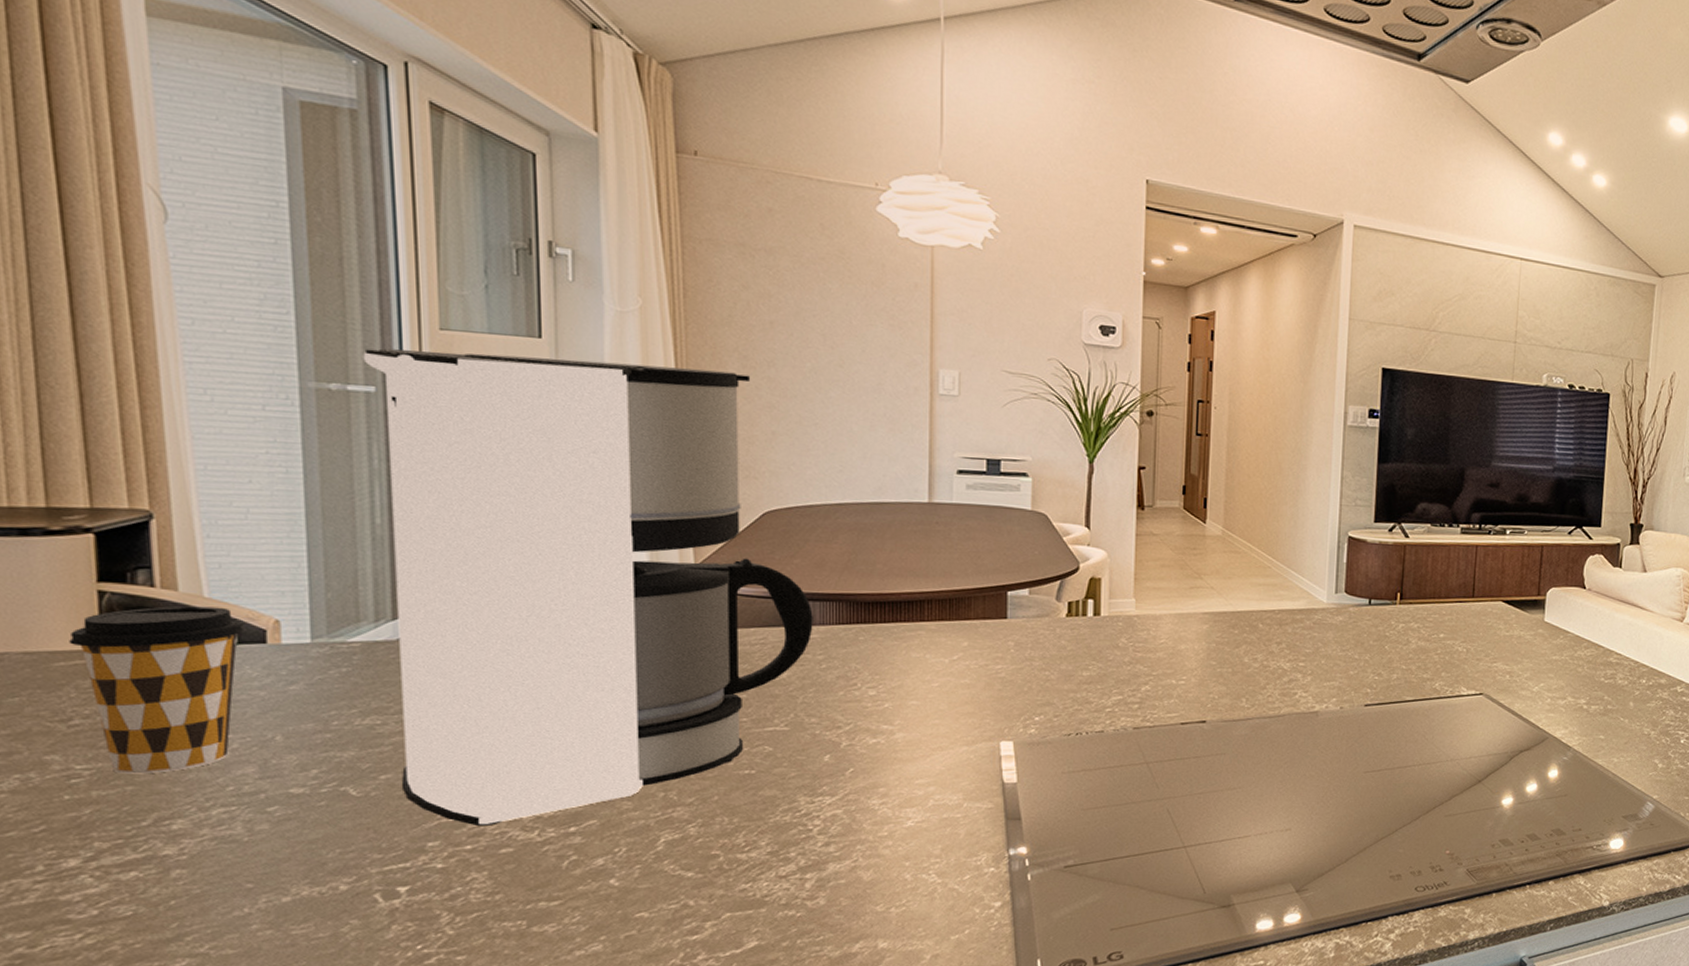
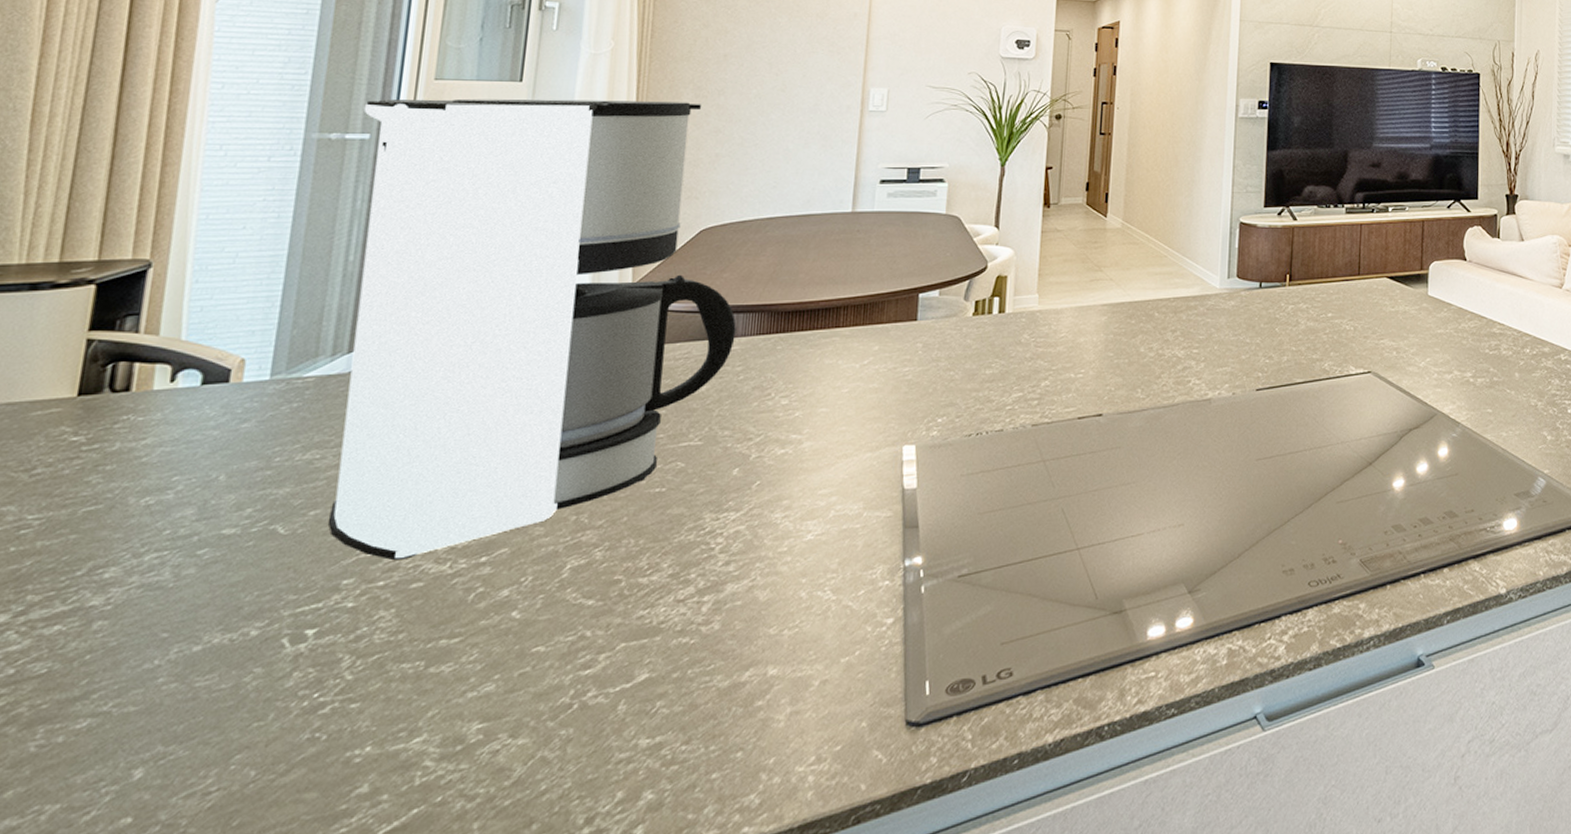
coffee cup: present [69,606,246,774] -> none [50,349,213,522]

